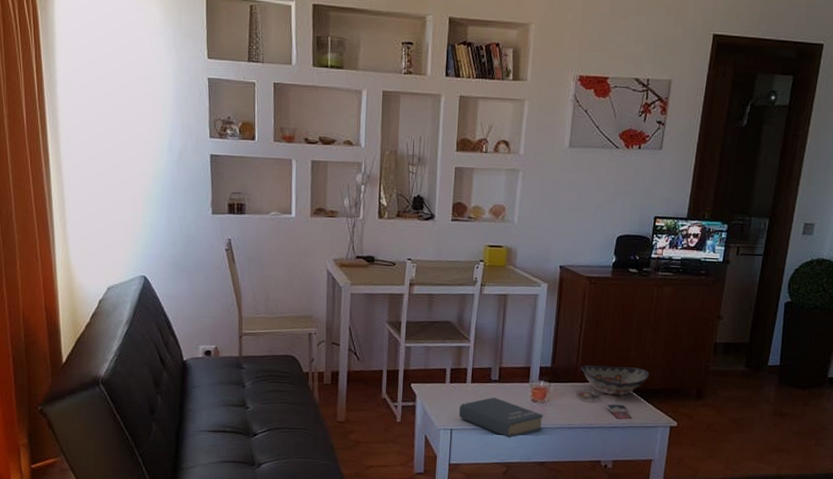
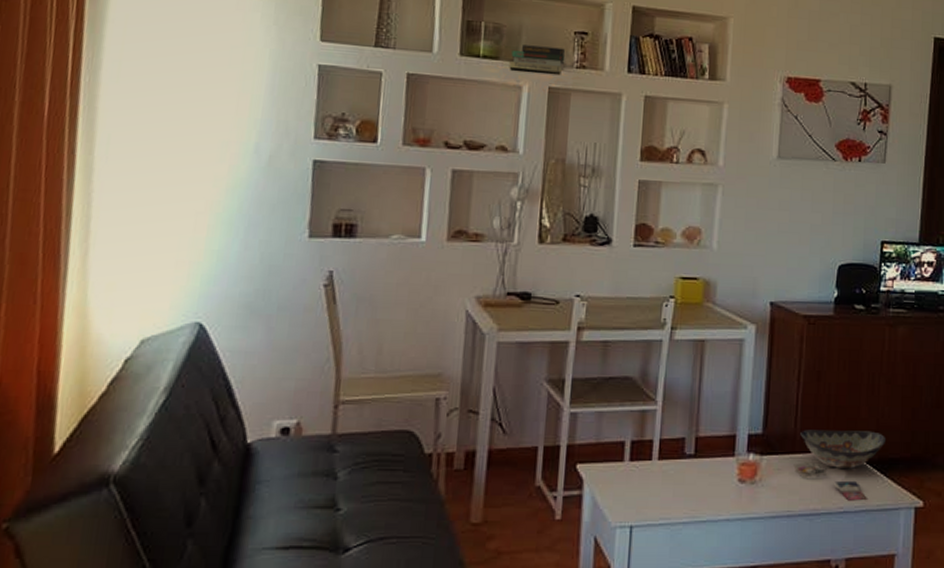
books: none [351,55,396,81] -> present [509,45,567,76]
book: present [459,397,544,439] -> none [642,478,755,536]

